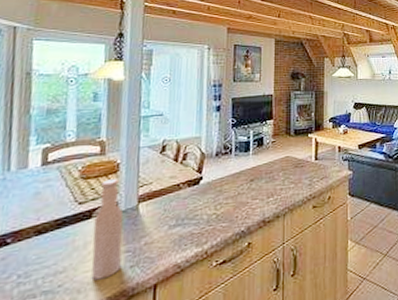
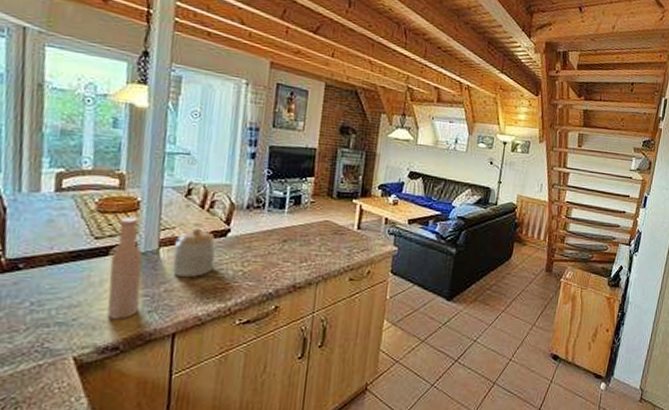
jar: none [151,180,190,229] -> present [172,228,216,278]

